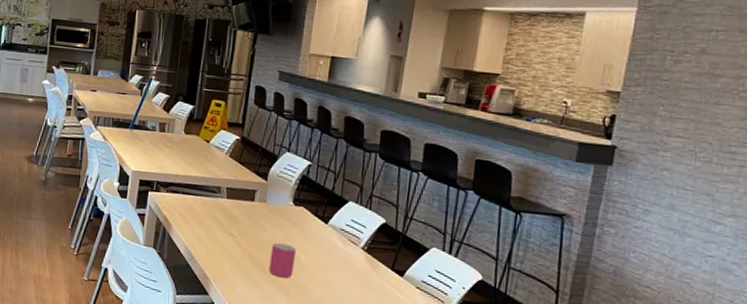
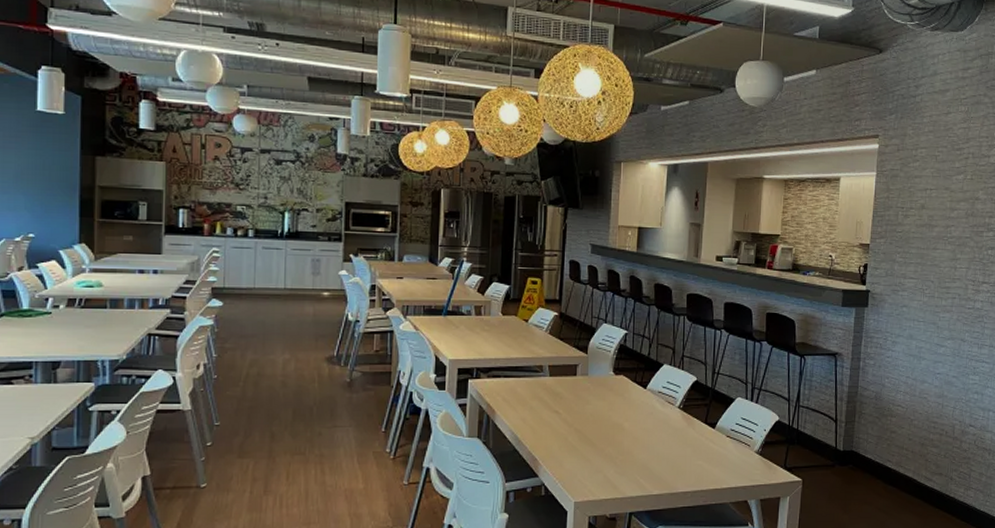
mug: present [269,242,297,279] -> none [595,413,620,448]

